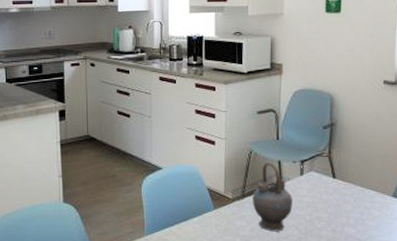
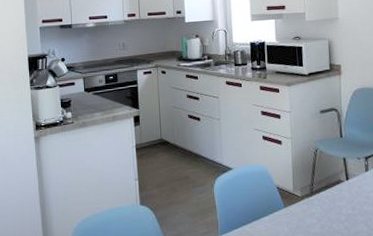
teapot: present [253,161,293,232] -> none [321,159,360,229]

